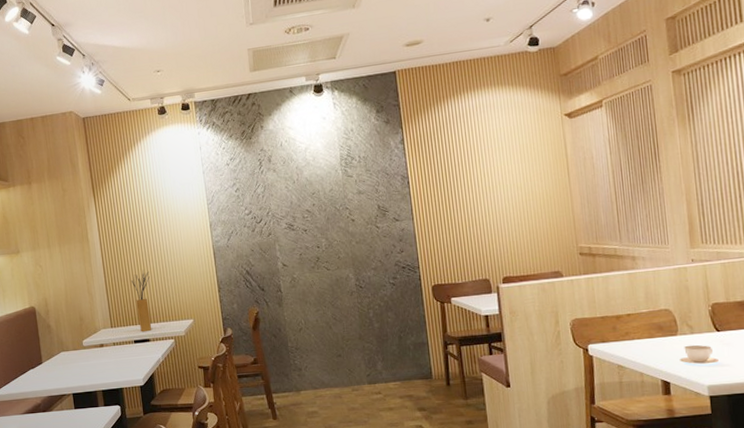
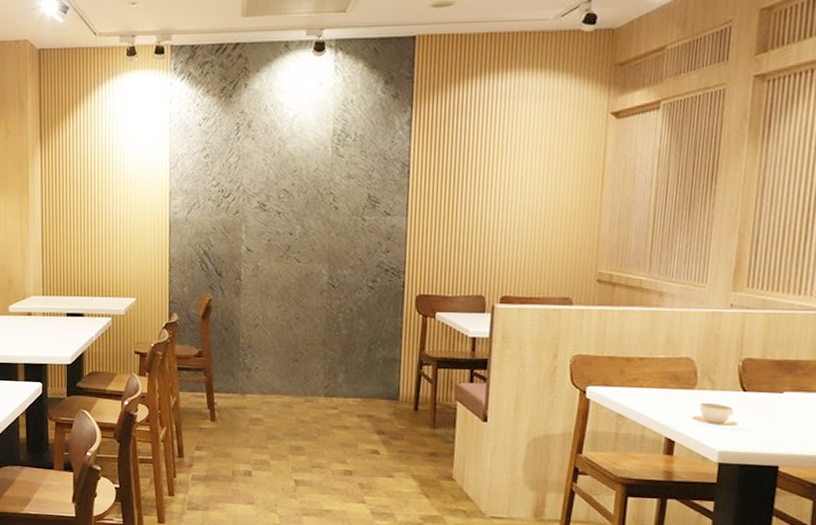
vase: present [130,270,152,332] -> none [71,235,93,305]

